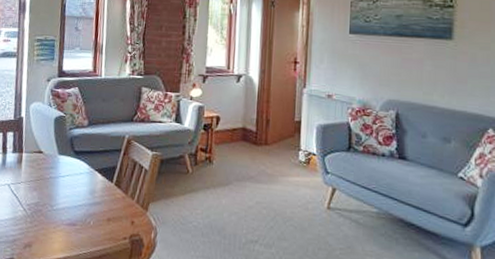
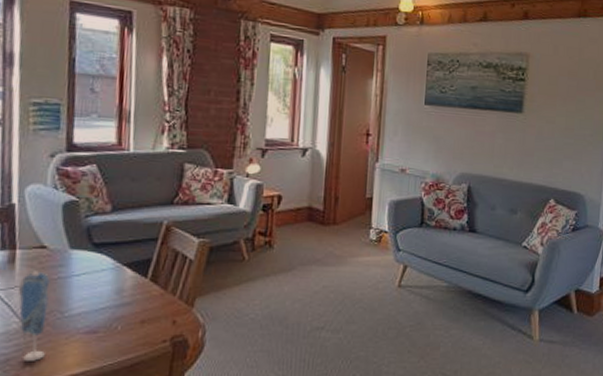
dress: none [23,170,45,244] -> present [19,271,50,361]

